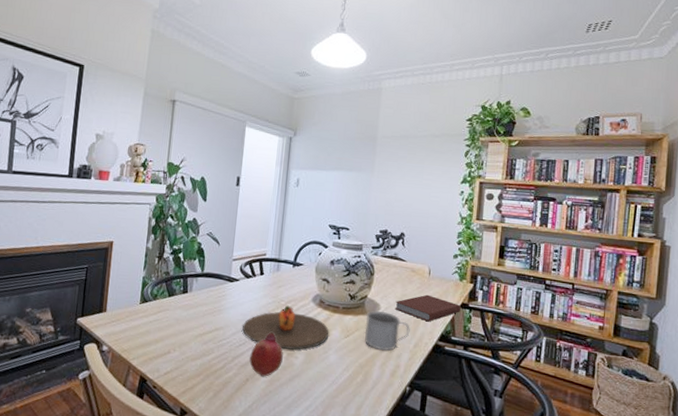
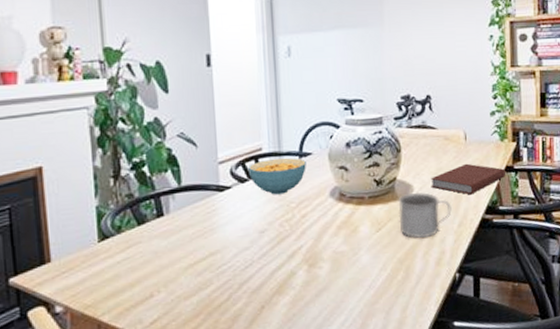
plate: present [242,305,329,350] -> none [246,207,357,262]
fruit: present [249,332,283,377] -> none [261,243,304,300]
cereal bowl: none [253,263,298,293] -> present [247,158,306,195]

